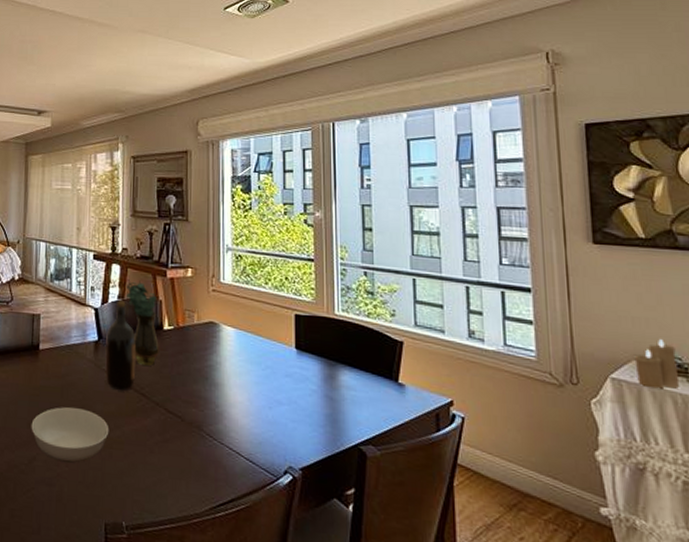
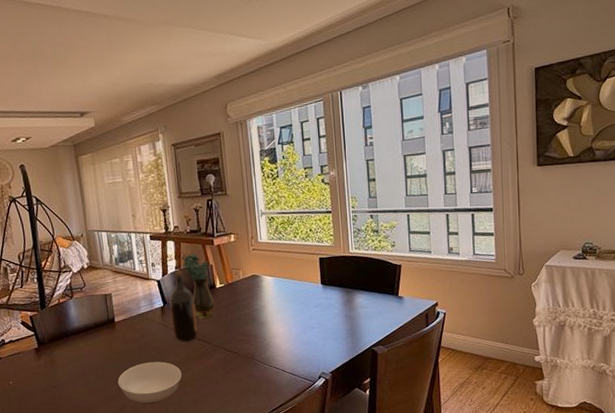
candle: present [634,339,680,389] -> none [562,231,590,268]

